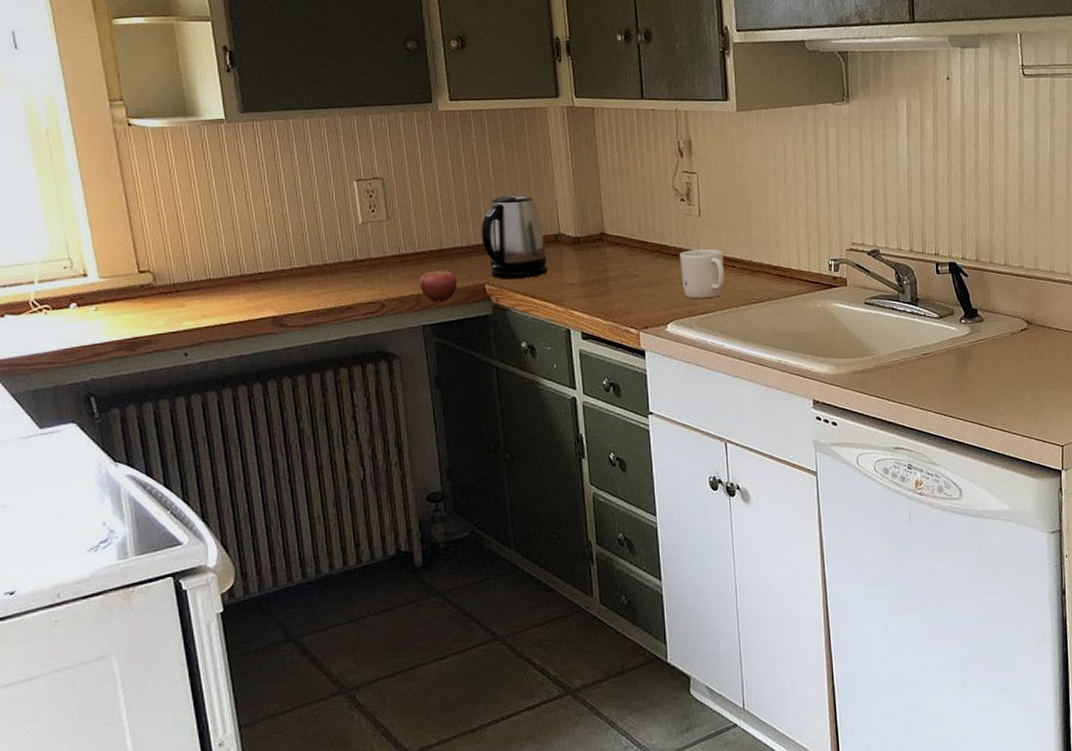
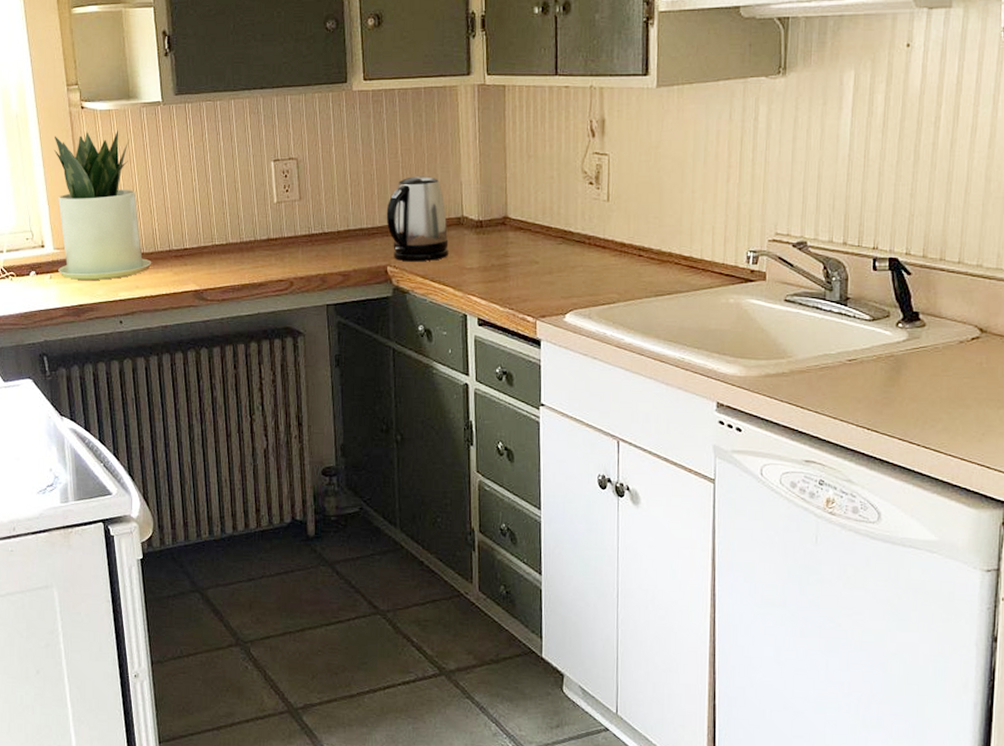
planter: none [95,149,221,311] -> present [53,130,152,280]
fruit: present [420,266,457,301] -> none [326,246,361,280]
mug: present [679,249,725,299] -> none [583,235,631,289]

